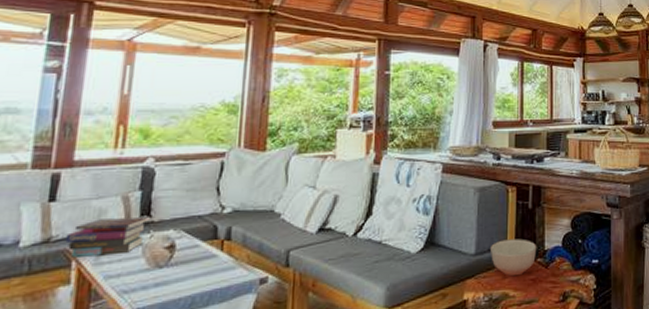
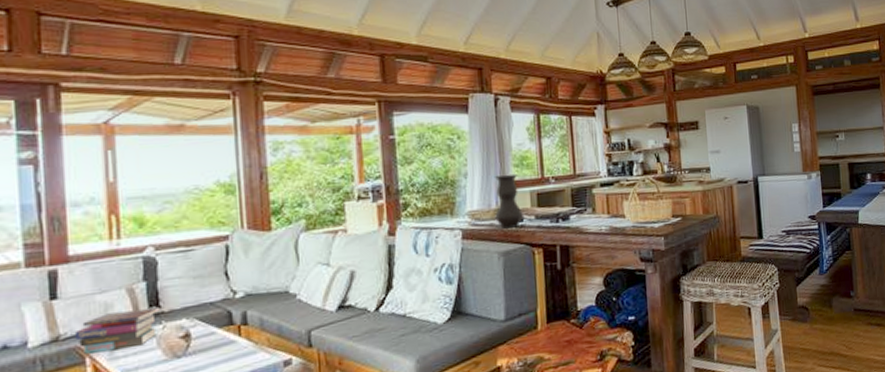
vase: none [475,114,501,166] -> present [494,173,523,229]
bowl: present [489,238,537,277] -> none [520,300,570,340]

